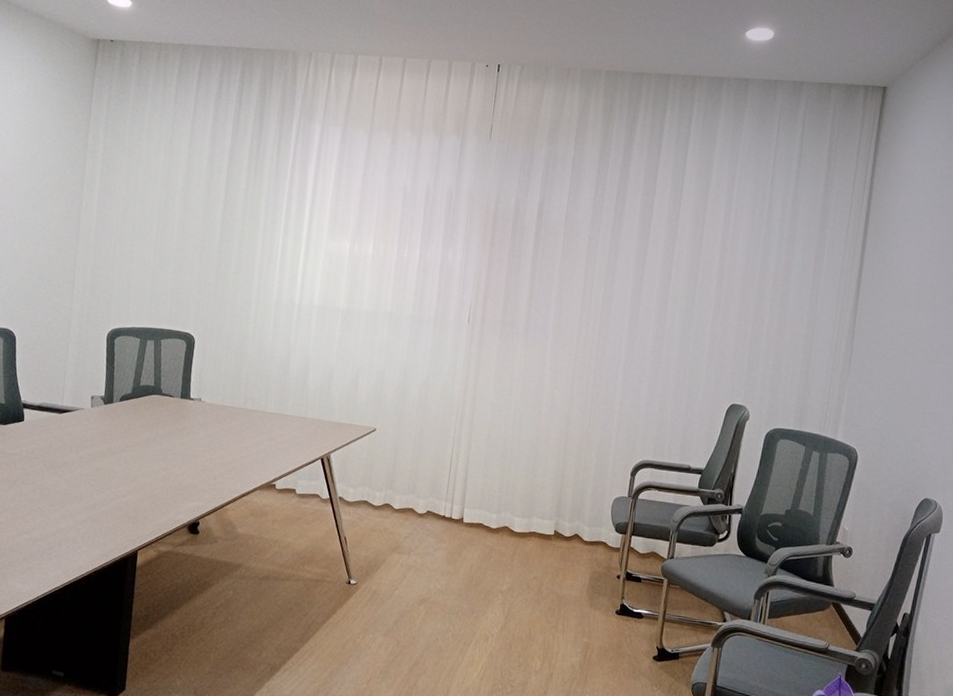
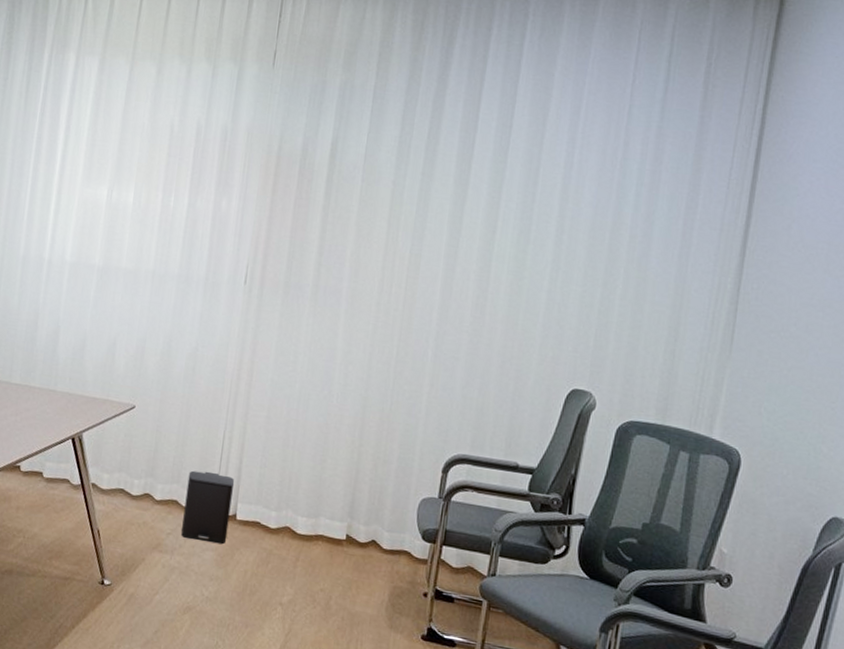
pedal bin: none [417,482,462,544] -> present [181,470,235,544]

